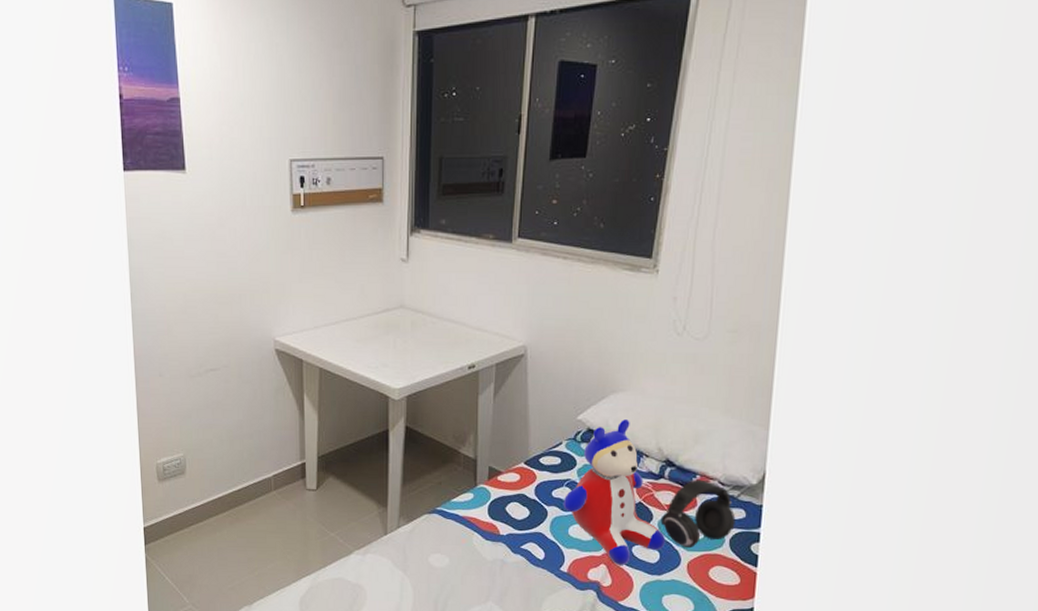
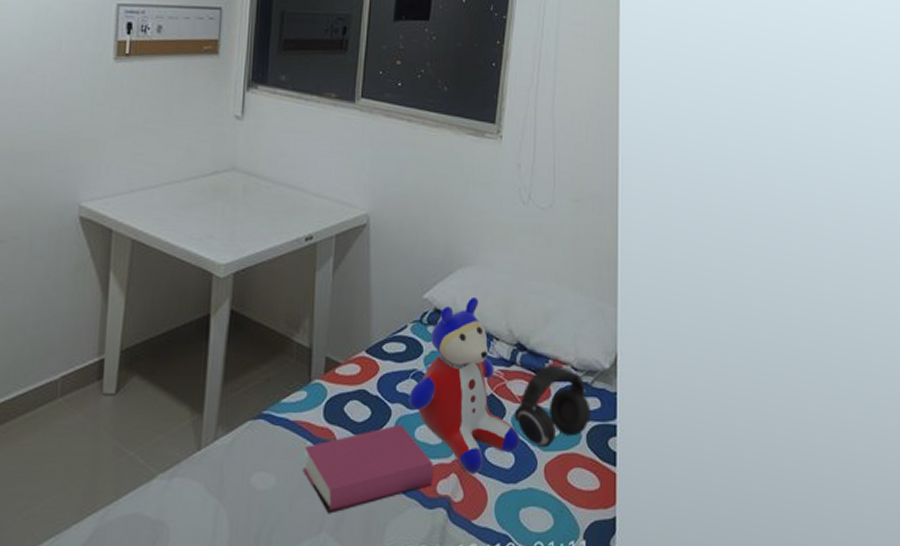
book: none [472,523,585,589] -> present [303,424,433,514]

